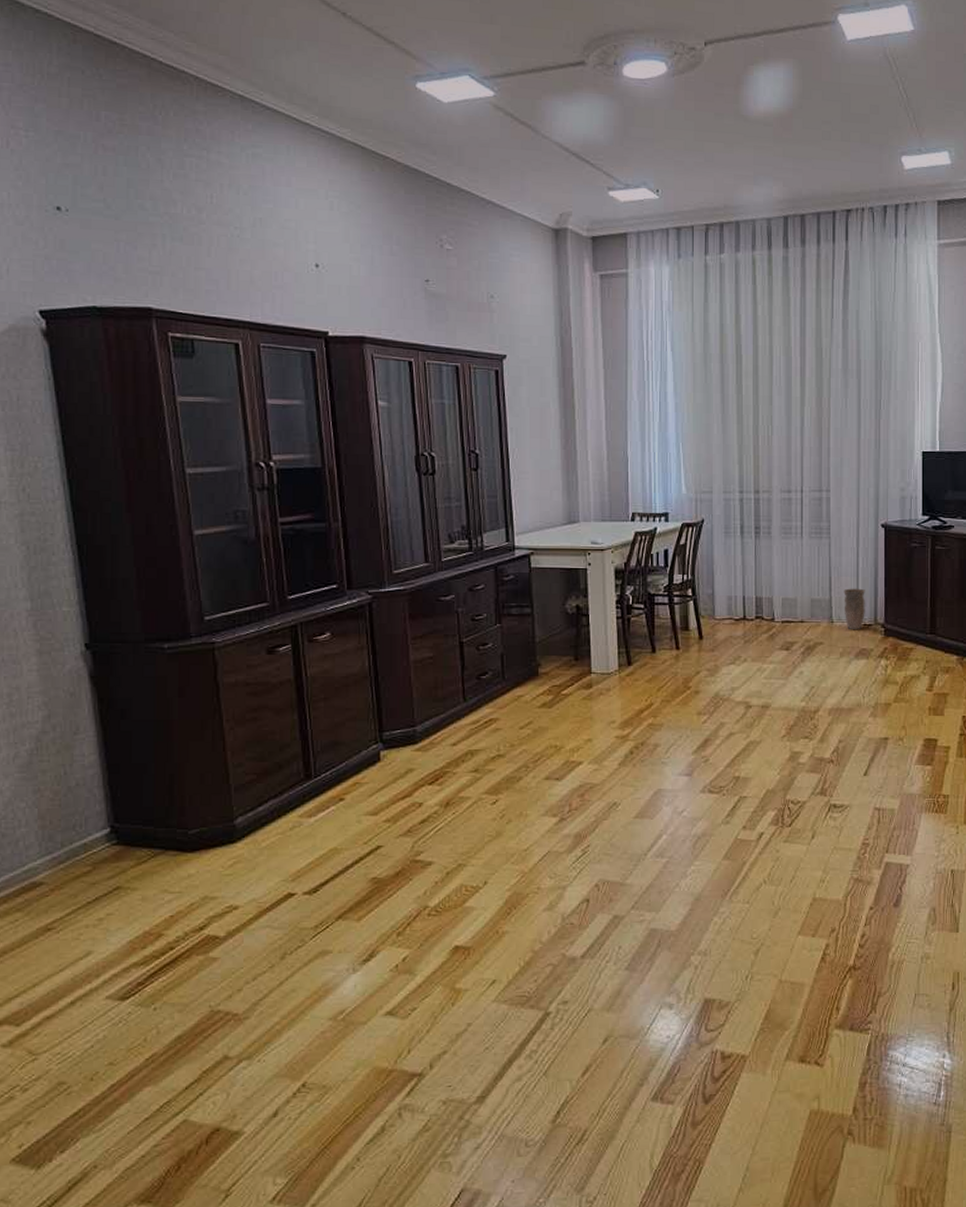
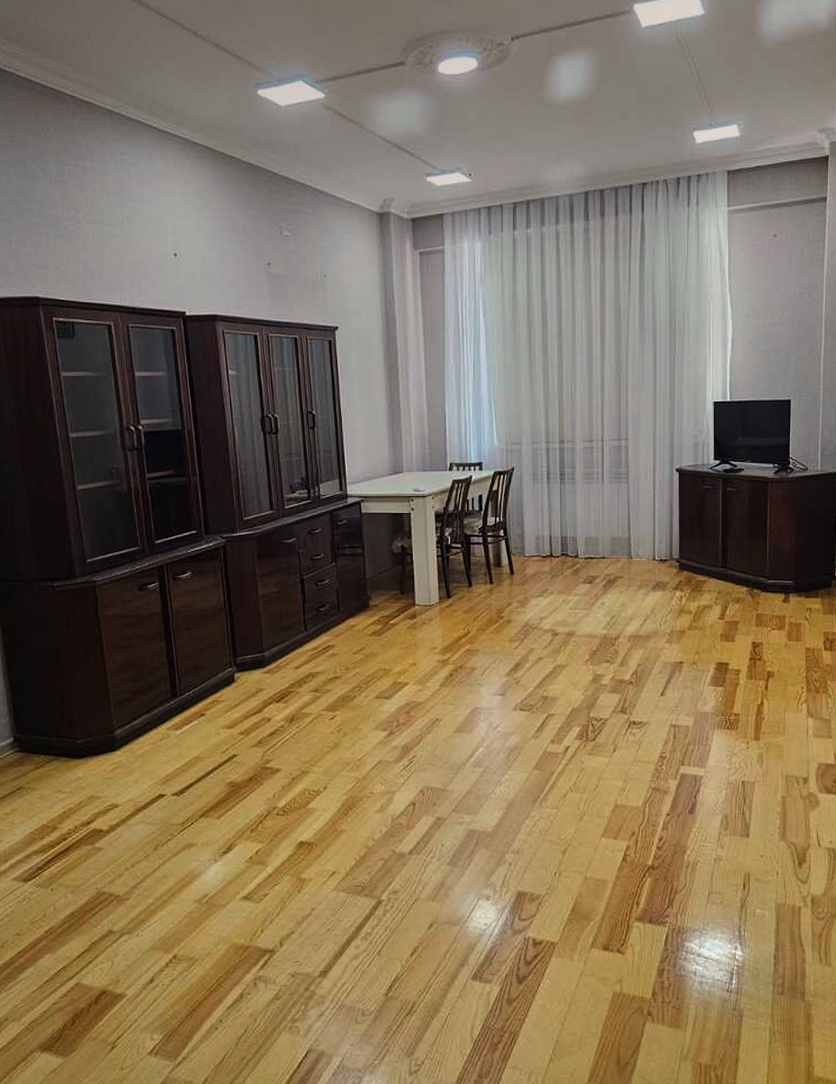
vase: present [844,588,865,629] -> none [641,527,661,564]

